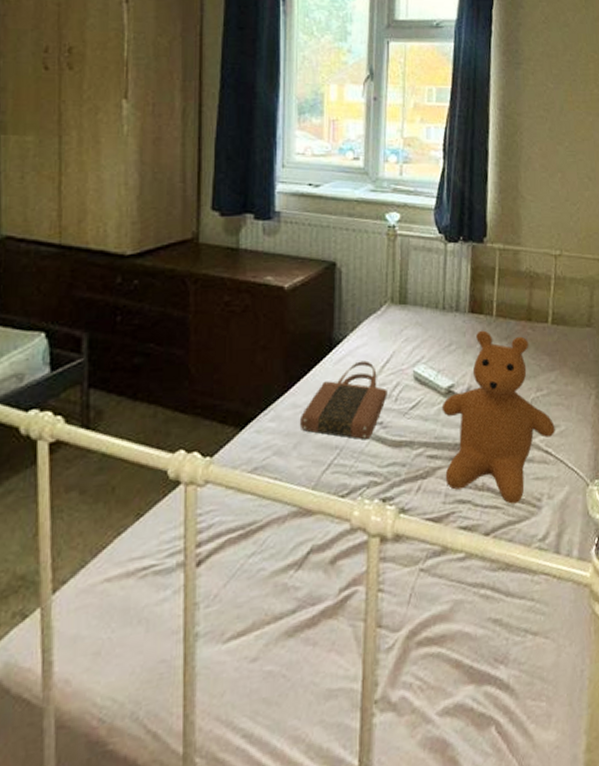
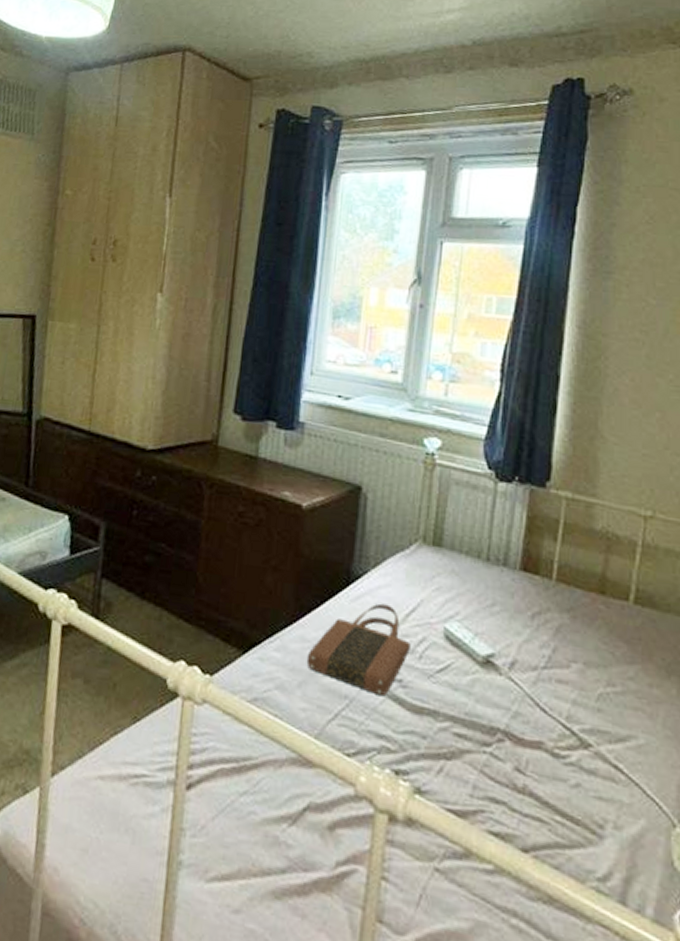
teddy bear: present [441,330,555,504] -> none [475,594,630,823]

